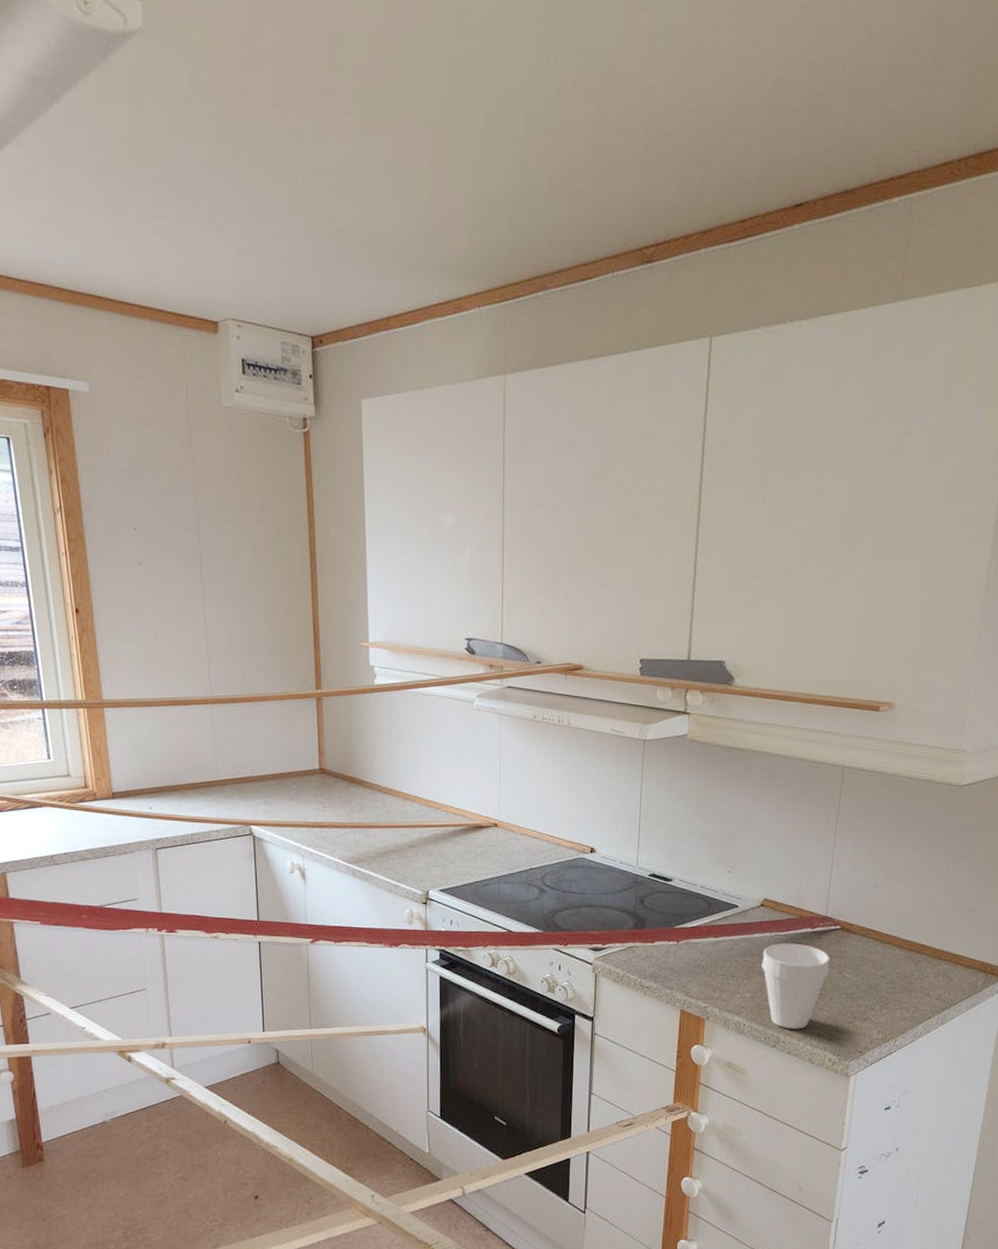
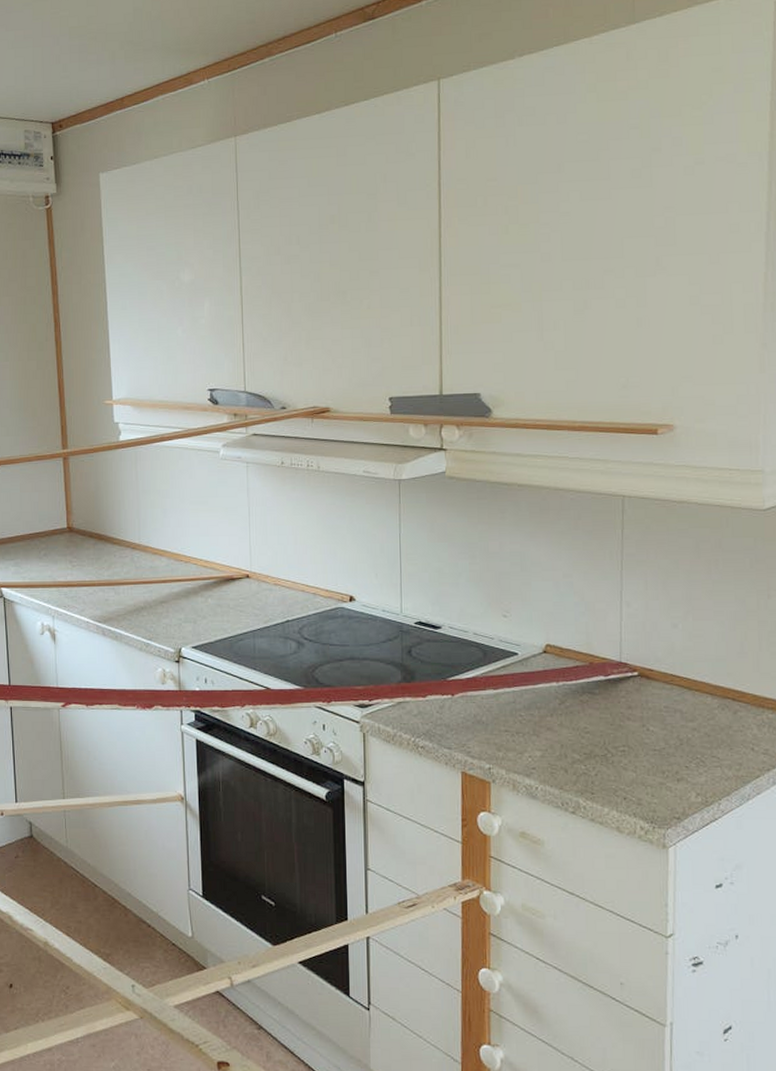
cup: present [762,943,830,1029] -> none [550,693,631,792]

